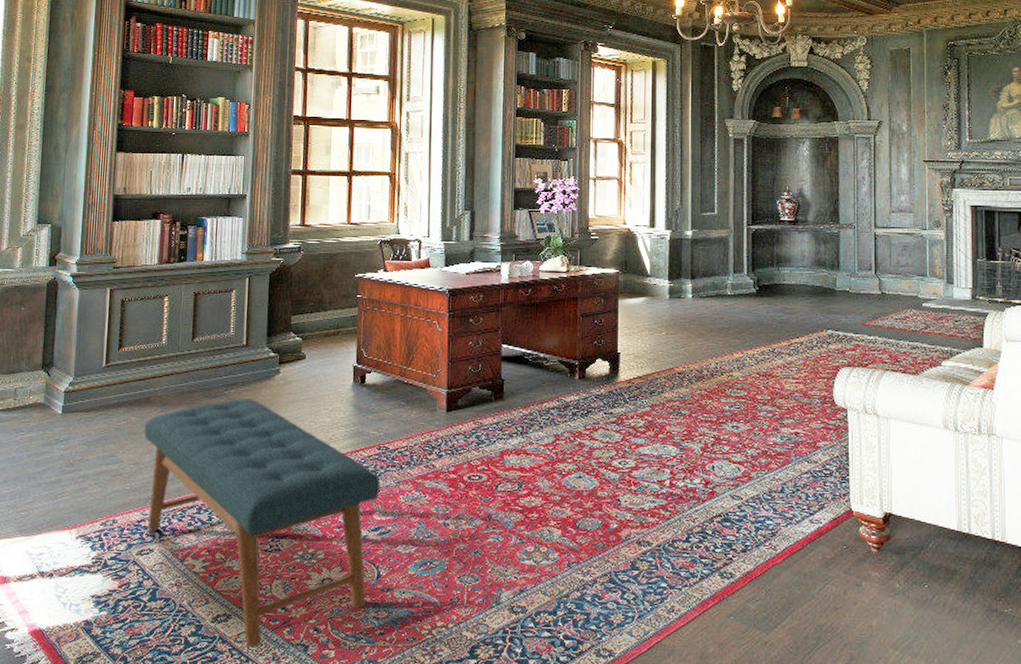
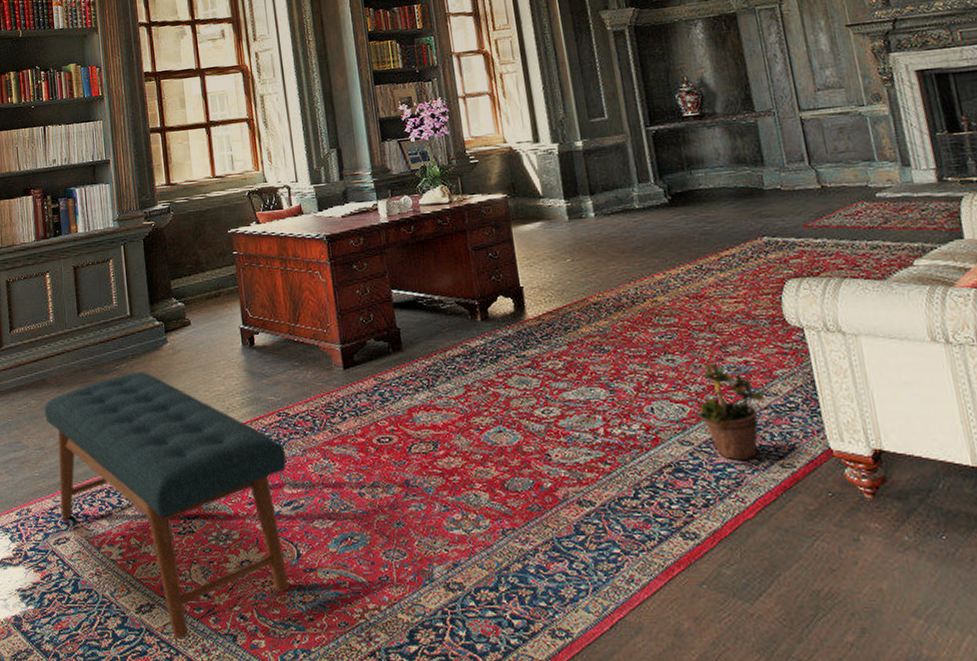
potted plant: none [748,424,807,515] -> present [696,352,766,460]

